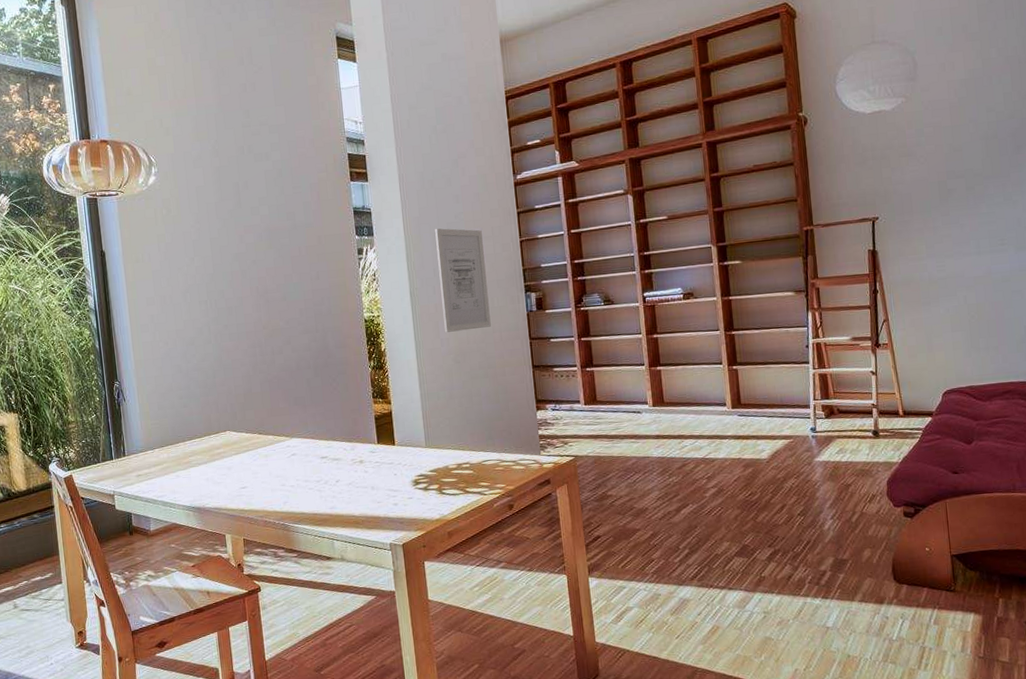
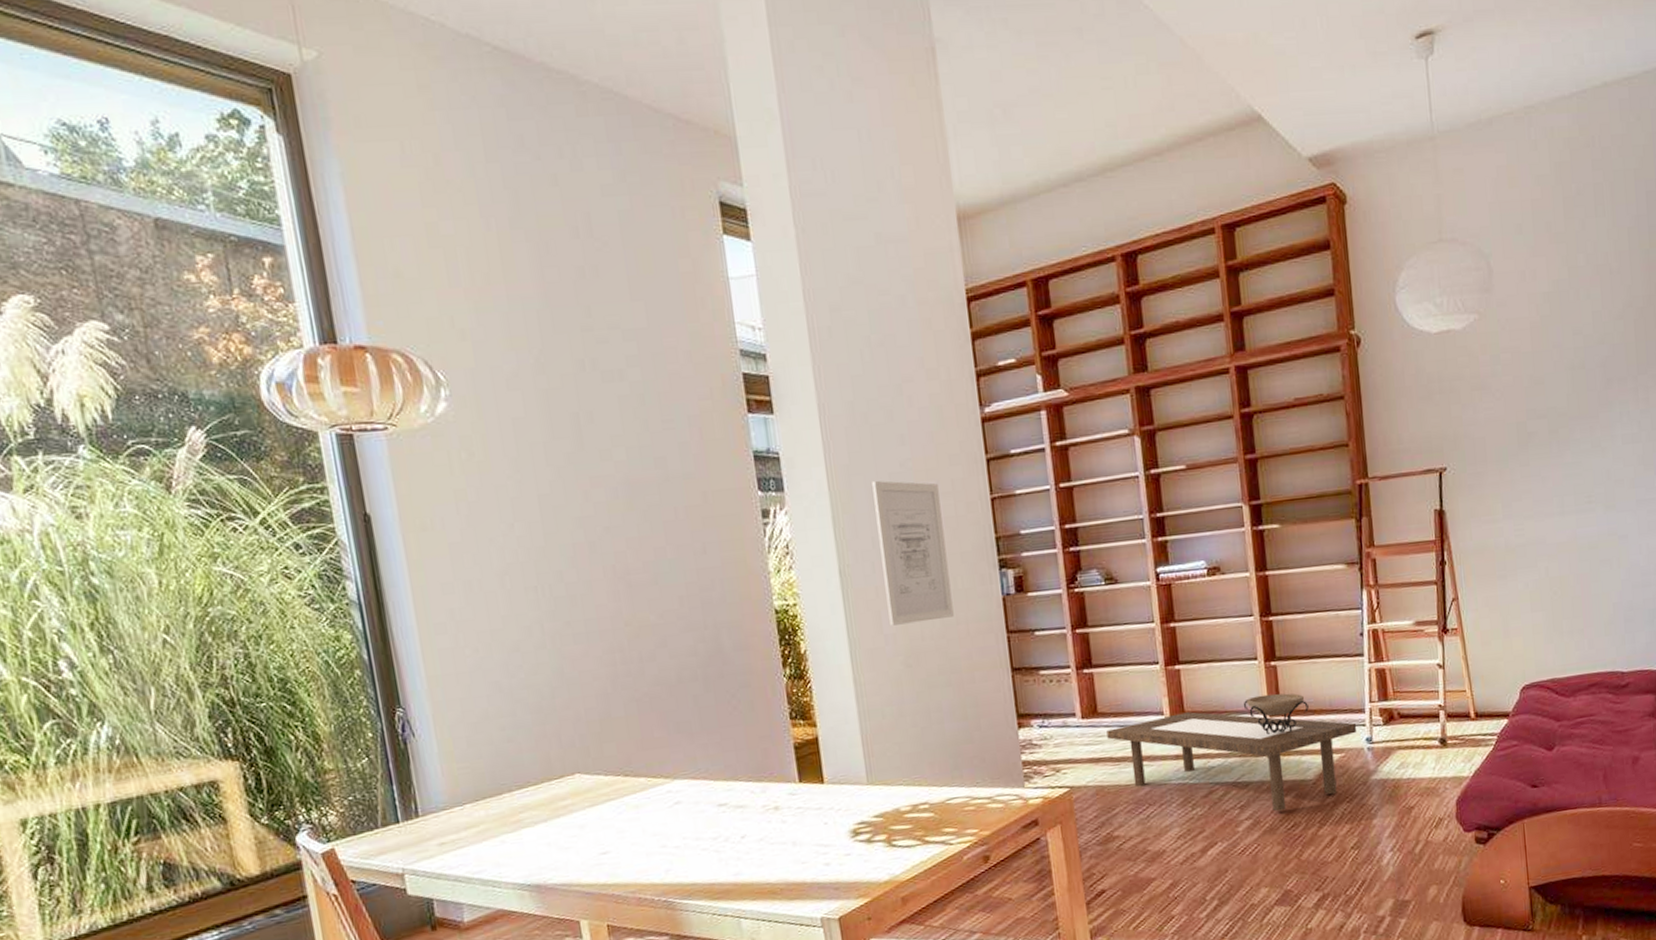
coffee table: none [603,402,804,483] -> present [1106,712,1357,812]
decorative bowl: none [710,390,764,422] -> present [1243,693,1309,735]

